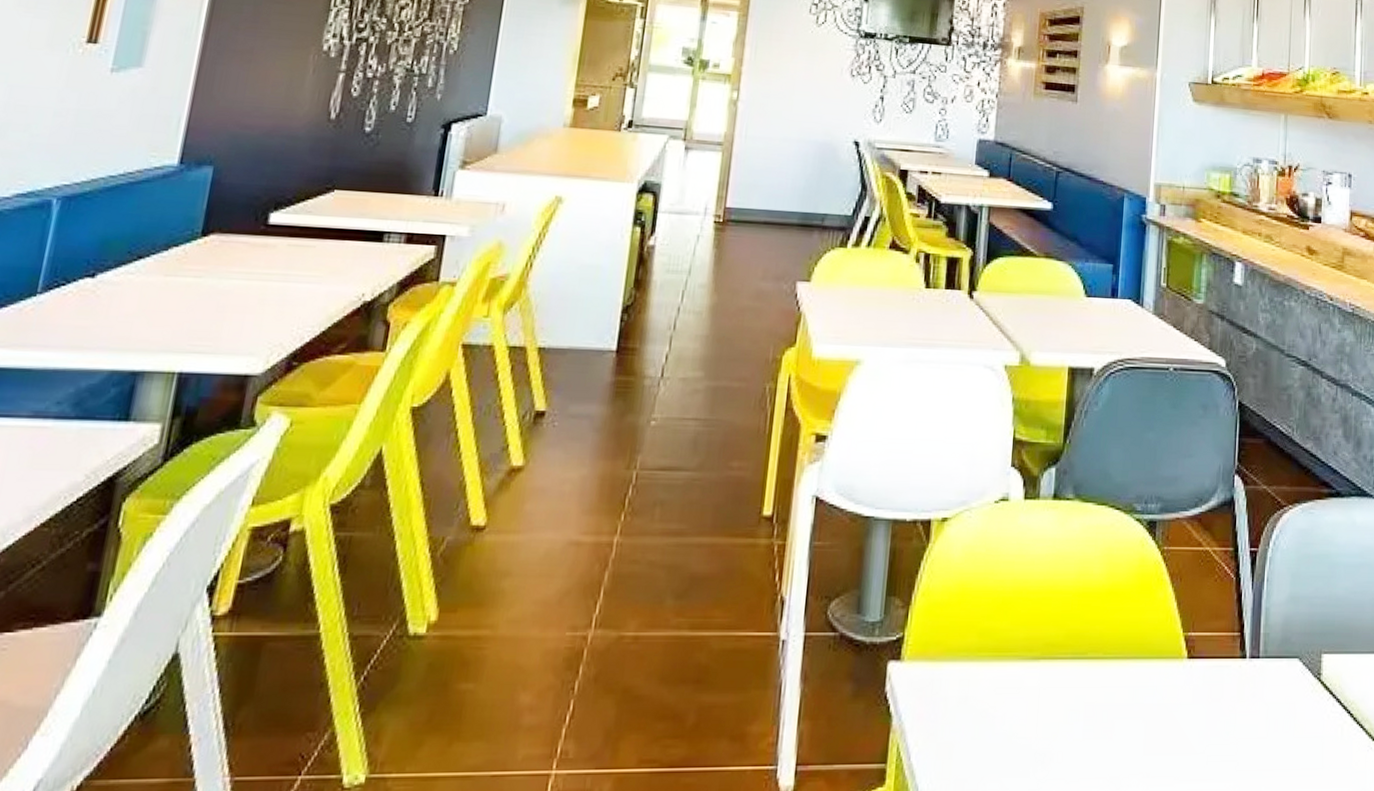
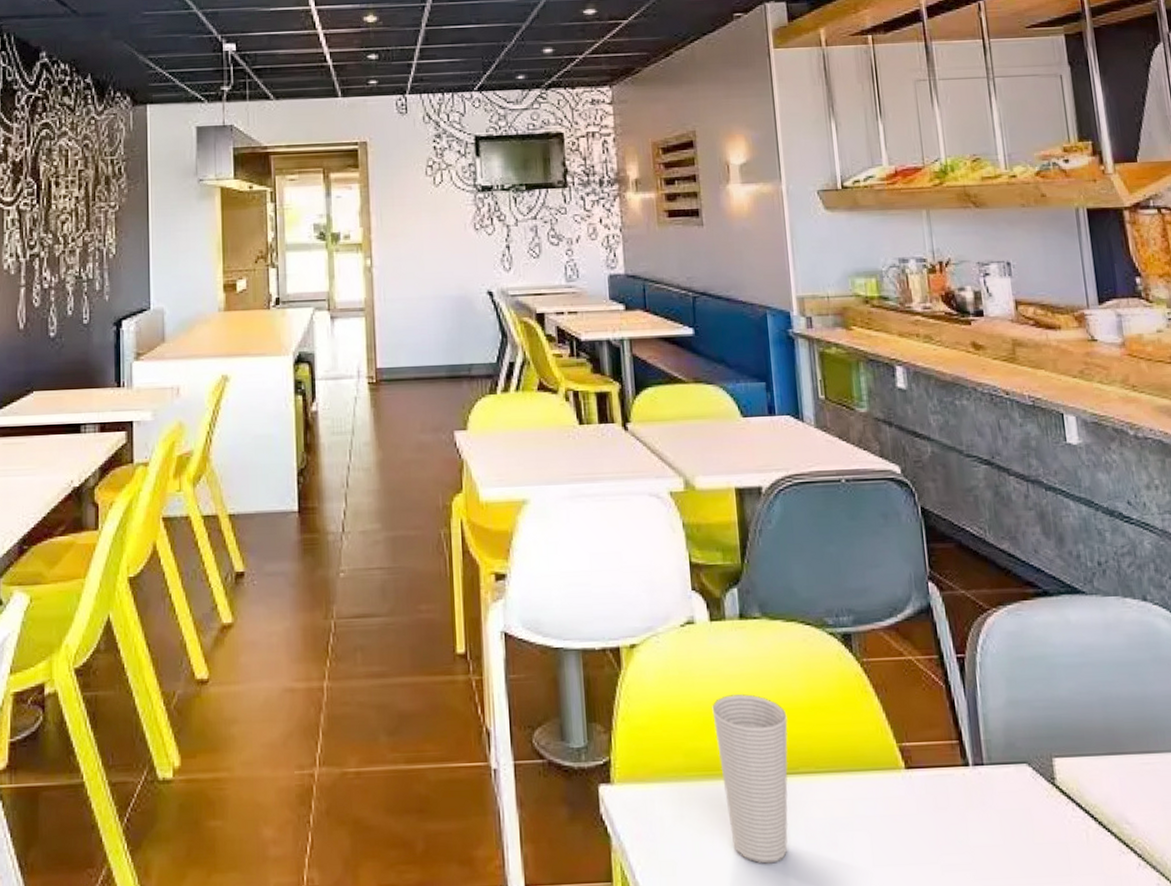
cup: none [1012,576,1084,749] -> present [712,694,788,864]

